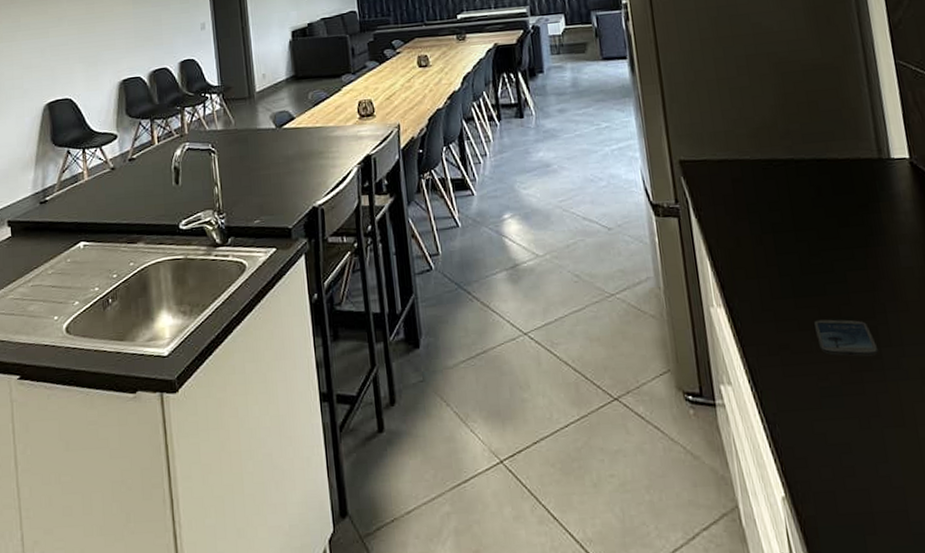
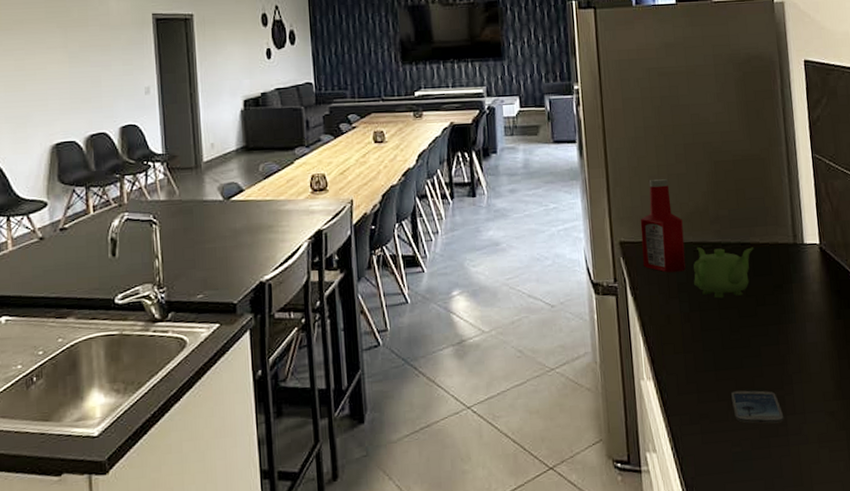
ketchup bottle: none [700,93,755,193] -> present [640,179,686,273]
teapot: none [763,163,831,220] -> present [693,246,753,299]

